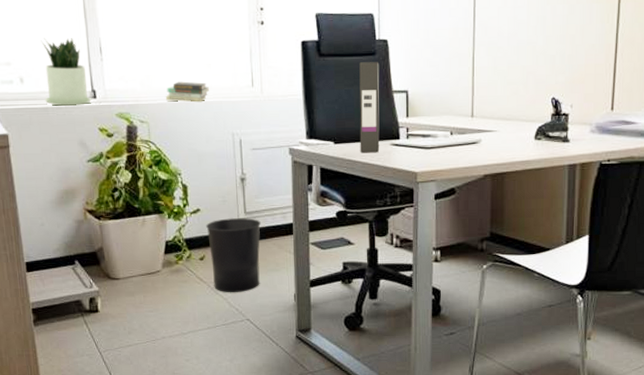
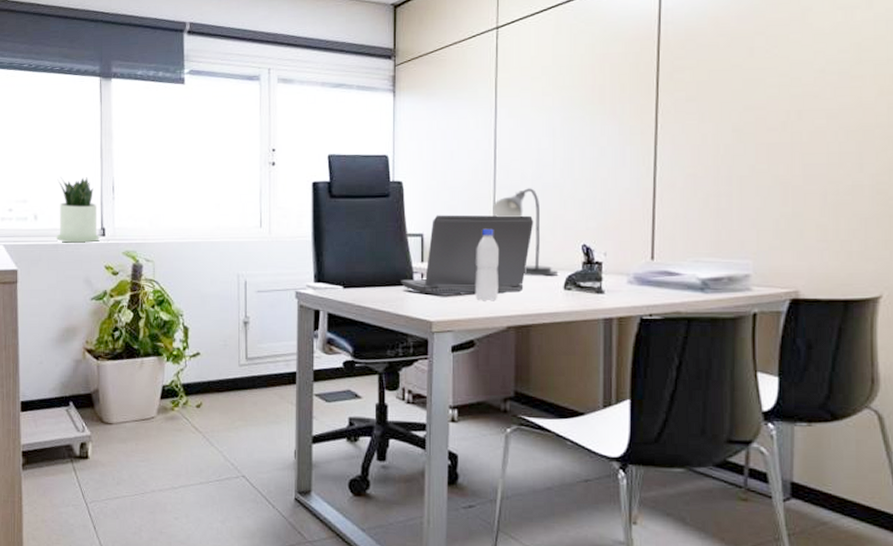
books: present [166,81,210,103] -> none [173,221,218,242]
waste bin: present [206,218,261,292] -> none [205,364,262,445]
binder: present [359,62,380,152] -> none [371,204,393,298]
laptop computer: none [388,71,509,148] -> present [401,214,534,295]
water bottle: none [455,84,478,152] -> present [475,228,500,301]
desk lamp: none [472,45,530,128] -> present [493,188,559,276]

